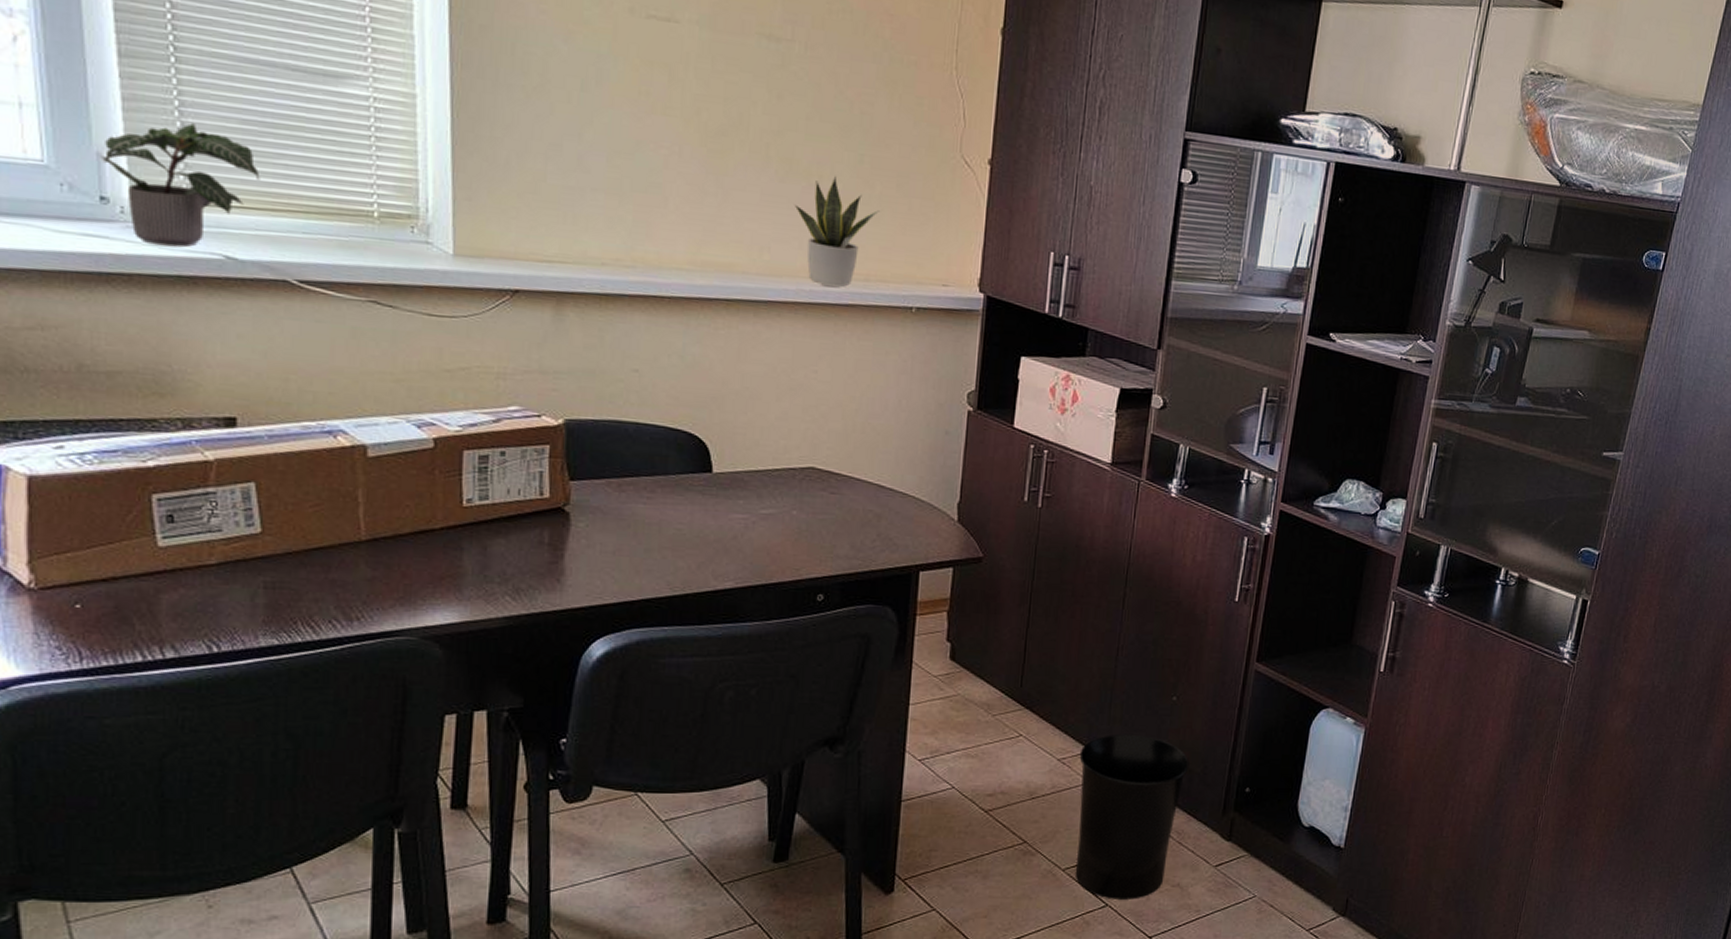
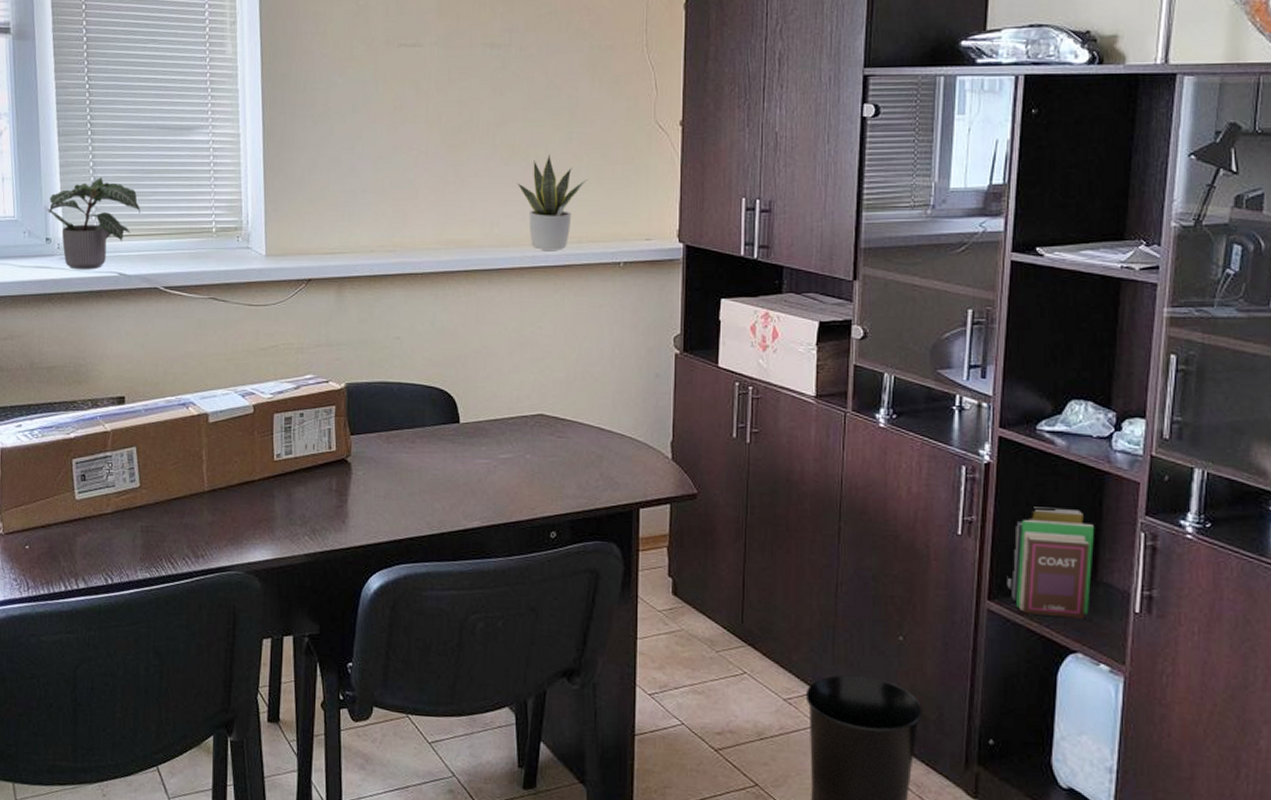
books: none [1274,576,1355,678] -> present [1006,507,1095,619]

